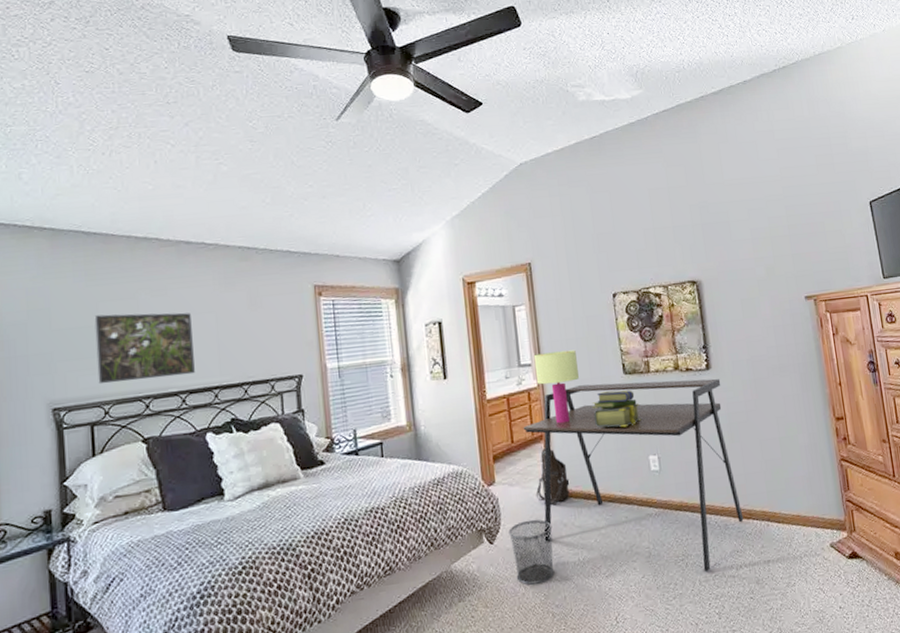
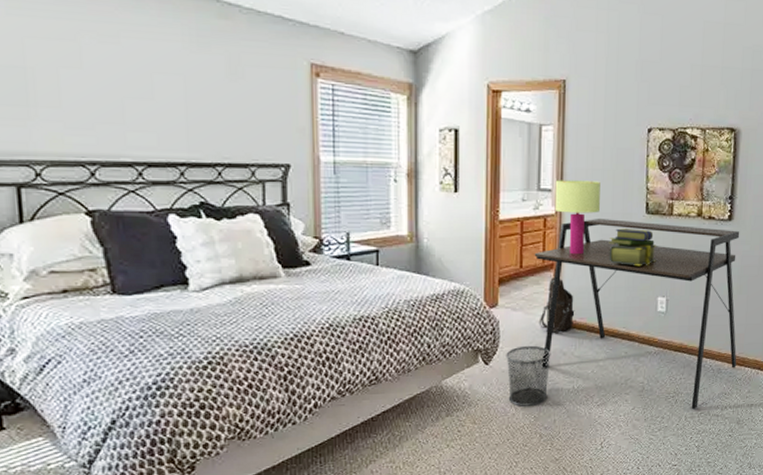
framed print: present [94,312,195,385] -> none [19,54,155,145]

